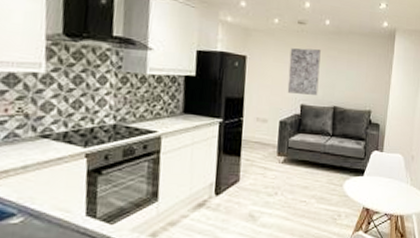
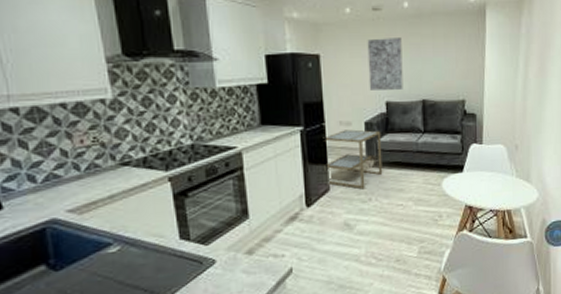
side table: none [237,126,294,183] -> present [323,129,383,190]

